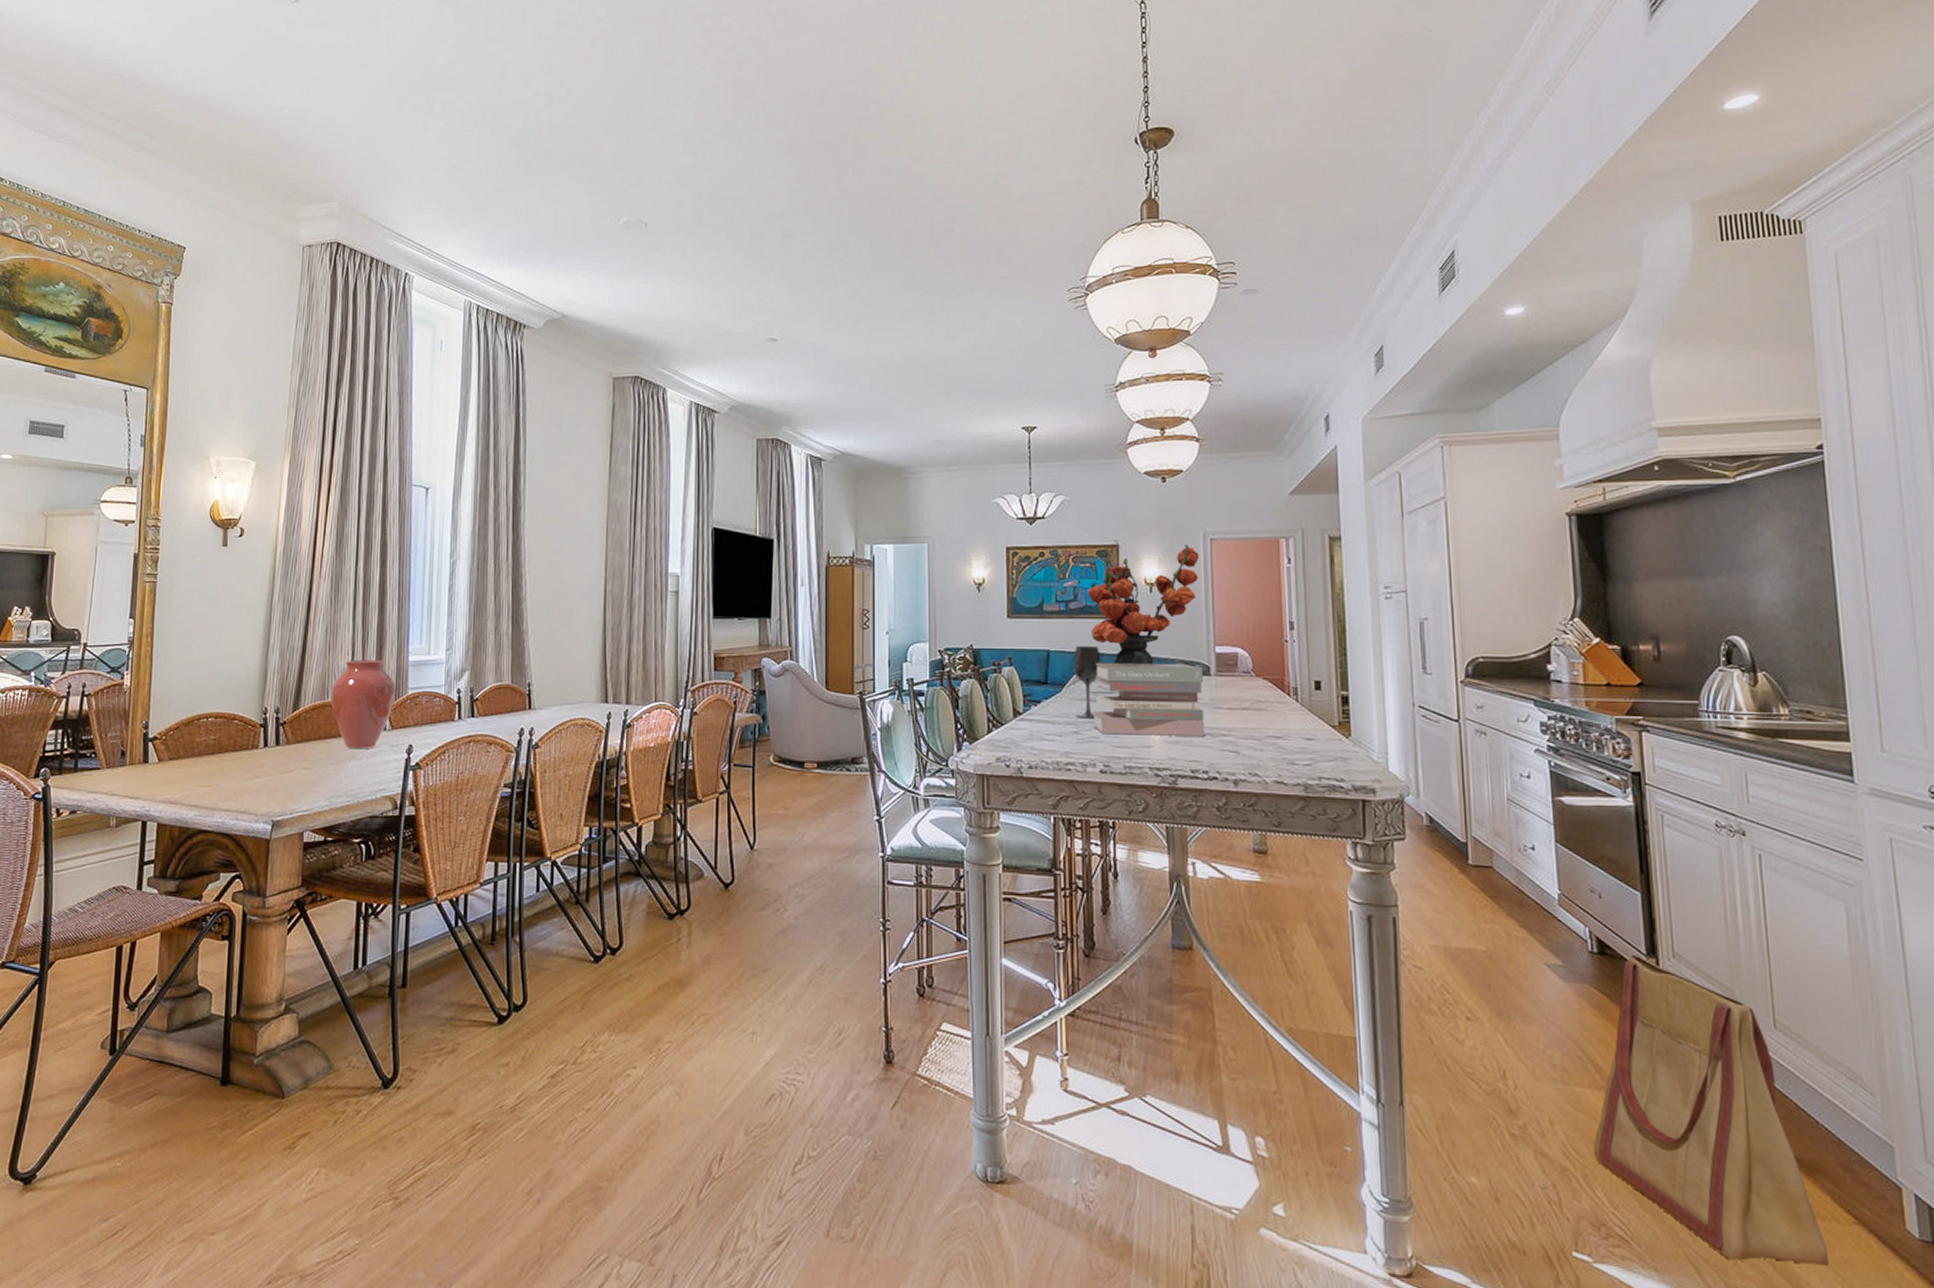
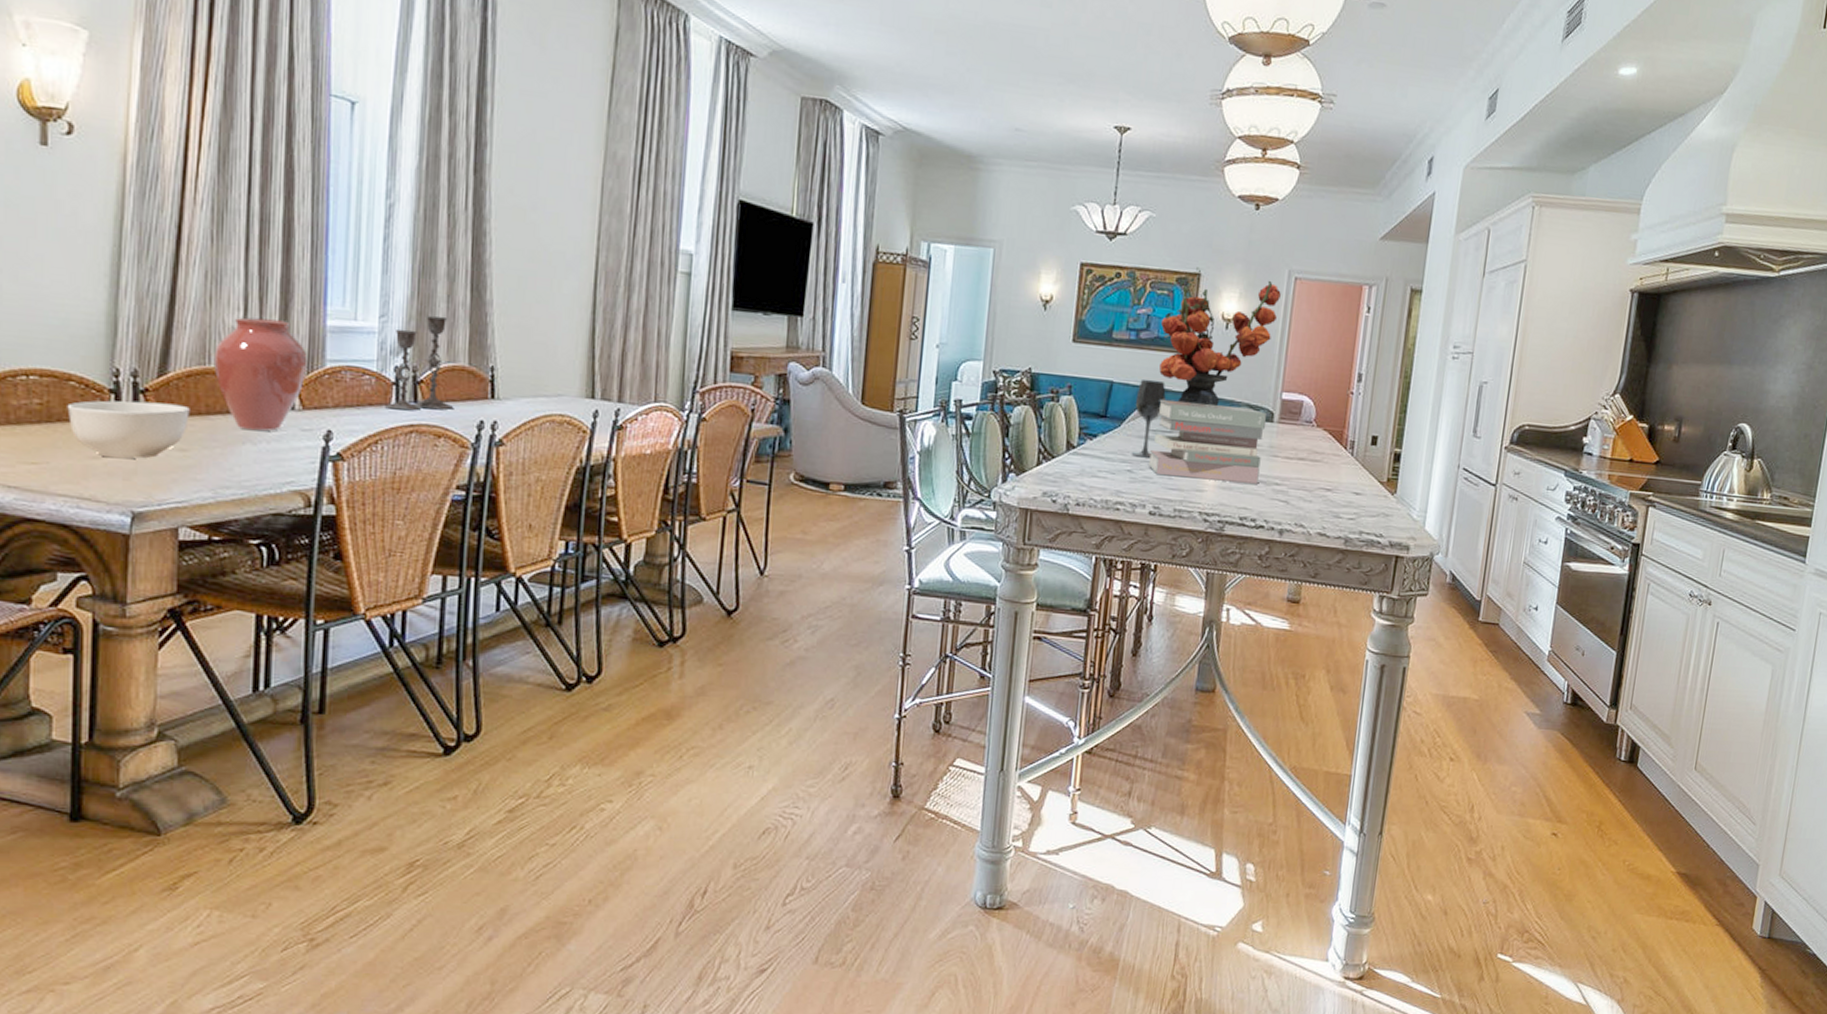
bowl: none [232,732,314,779] -> present [67,400,190,459]
candlestick: none [451,645,501,724] -> present [385,315,454,411]
shopping bag: present [1593,954,1830,1266] -> none [1531,705,1692,958]

